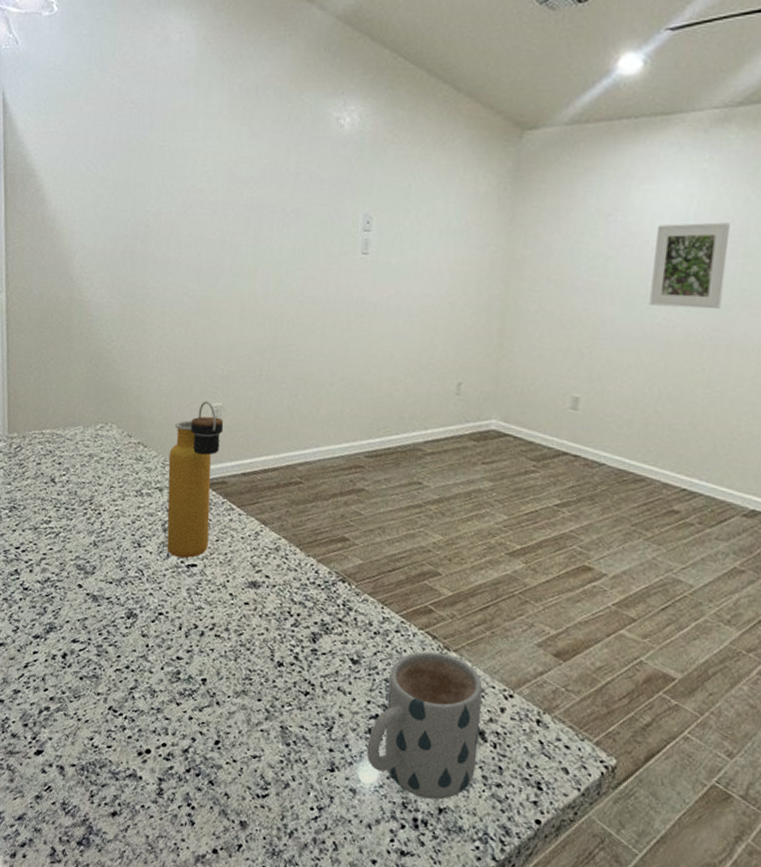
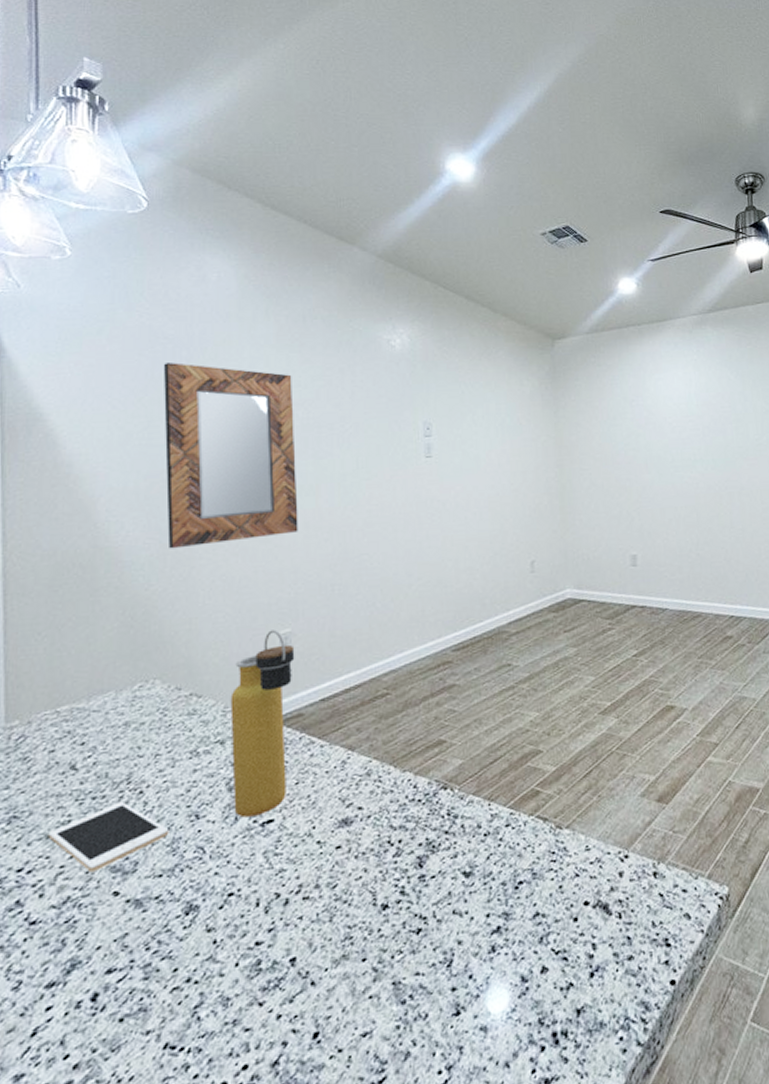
cell phone: none [35,516,119,566] -> present [48,801,169,873]
home mirror: none [126,128,241,313] -> present [163,363,298,549]
mug: present [366,651,483,800] -> none [492,833,606,1006]
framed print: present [649,222,730,310] -> none [670,398,728,468]

